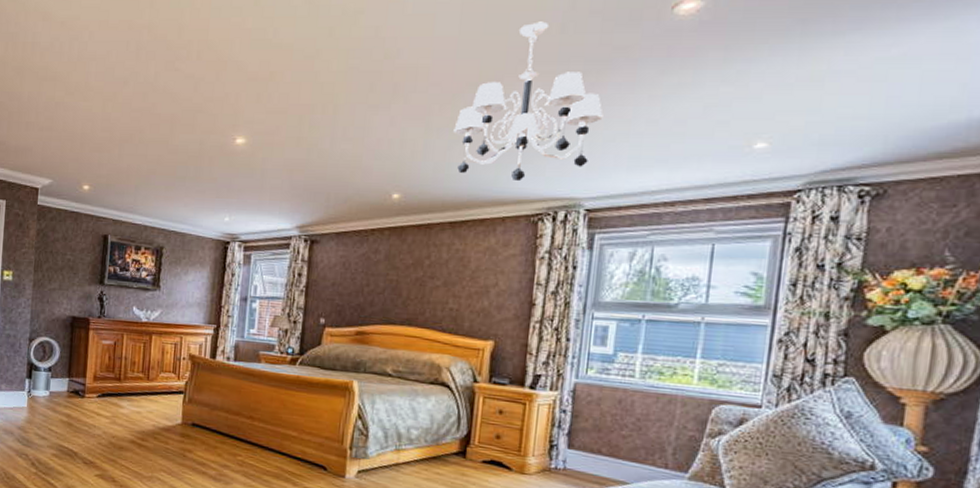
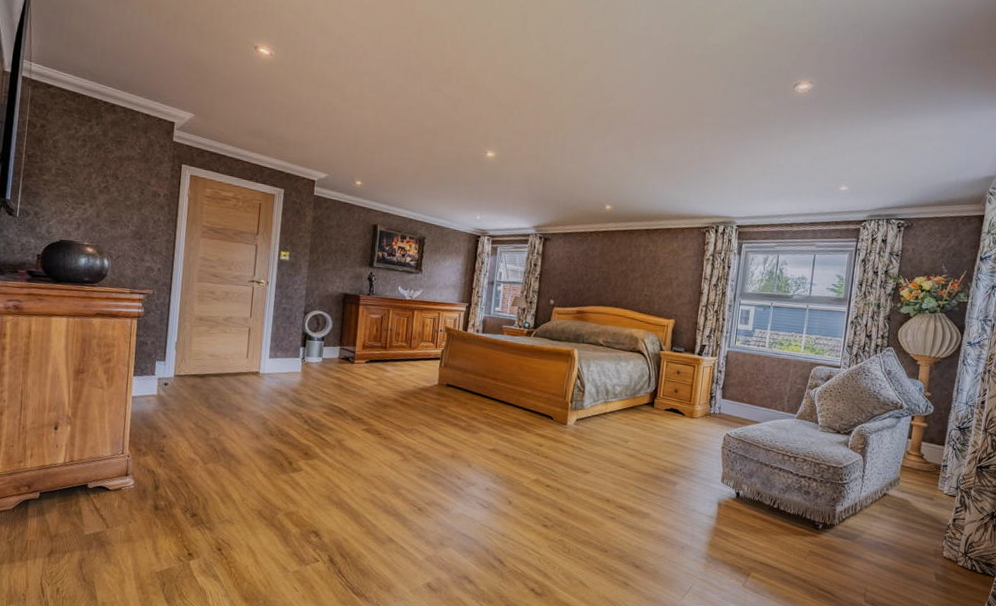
chandelier: present [453,21,603,182] -> none [650,85,750,202]

